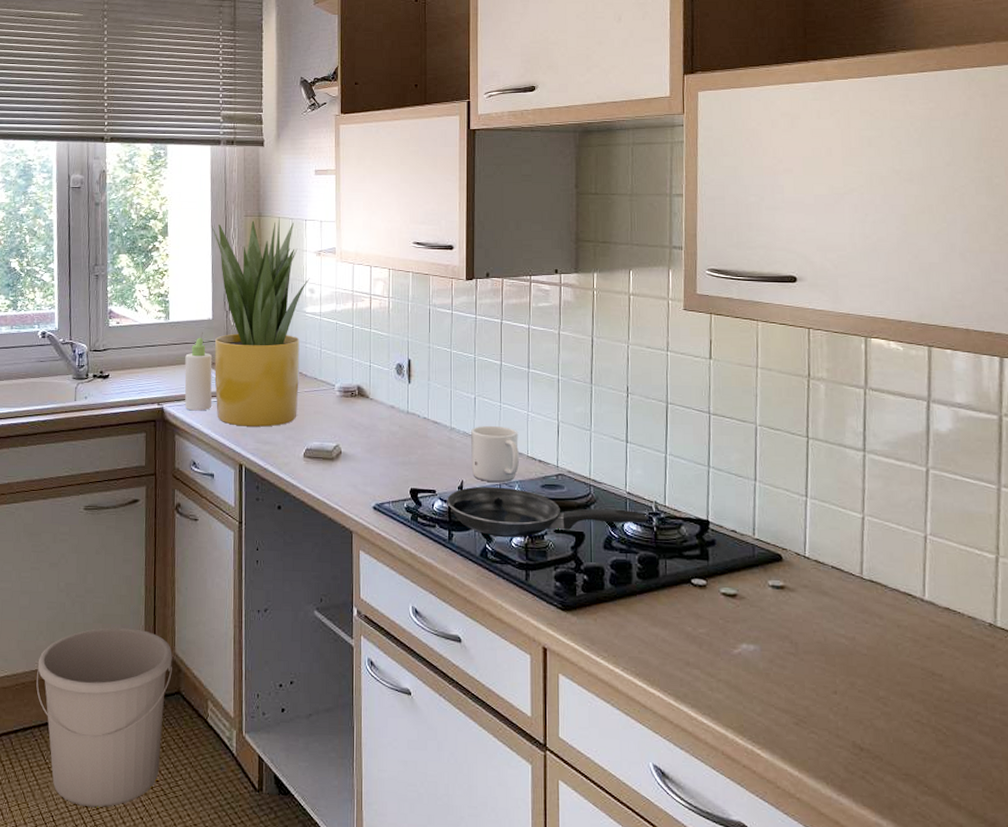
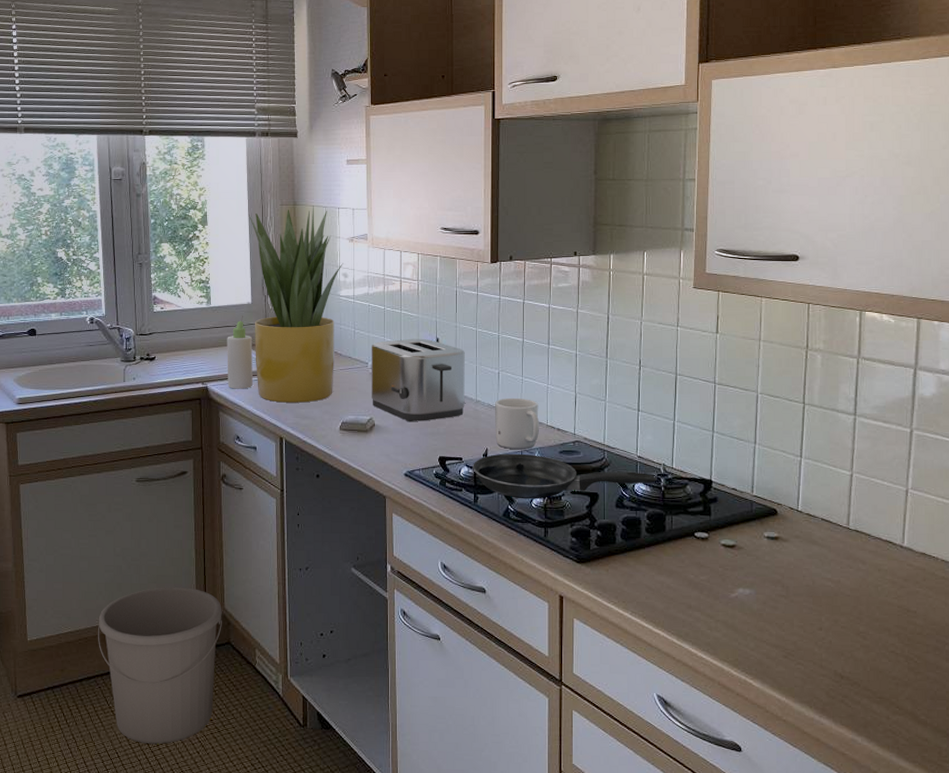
toaster: none [337,359,439,450] -> present [371,338,465,422]

